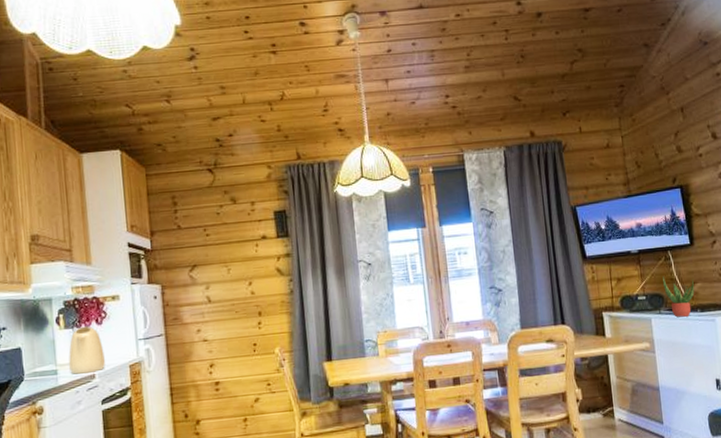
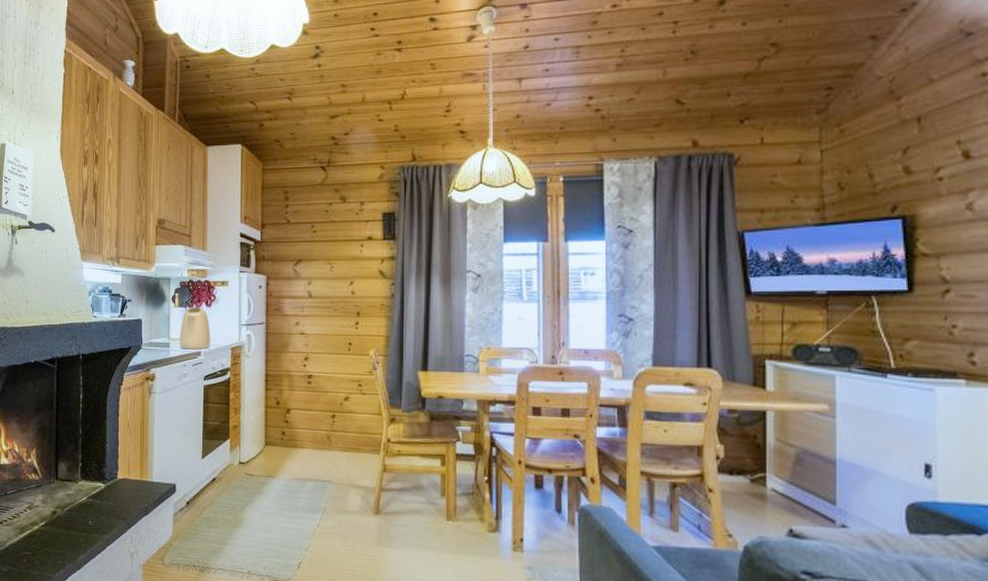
potted plant: present [663,277,695,318] -> none [859,327,907,380]

